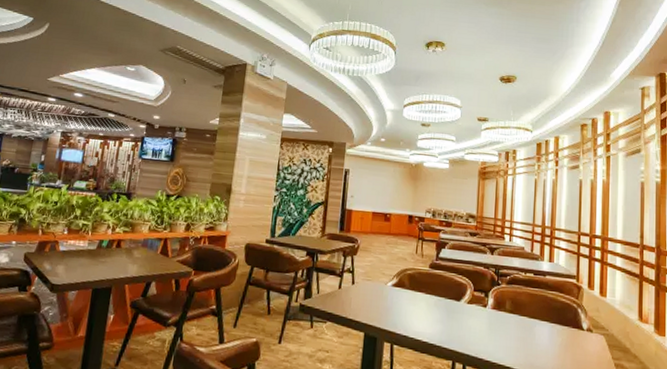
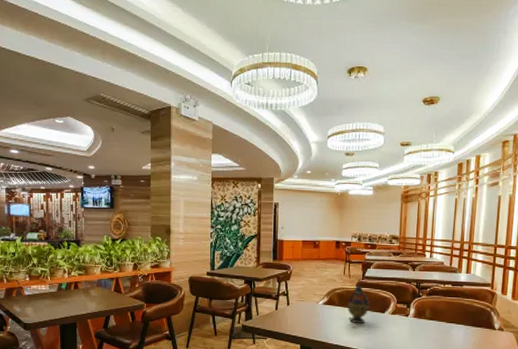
teapot: none [419,266,444,313] -> present [348,284,370,324]

